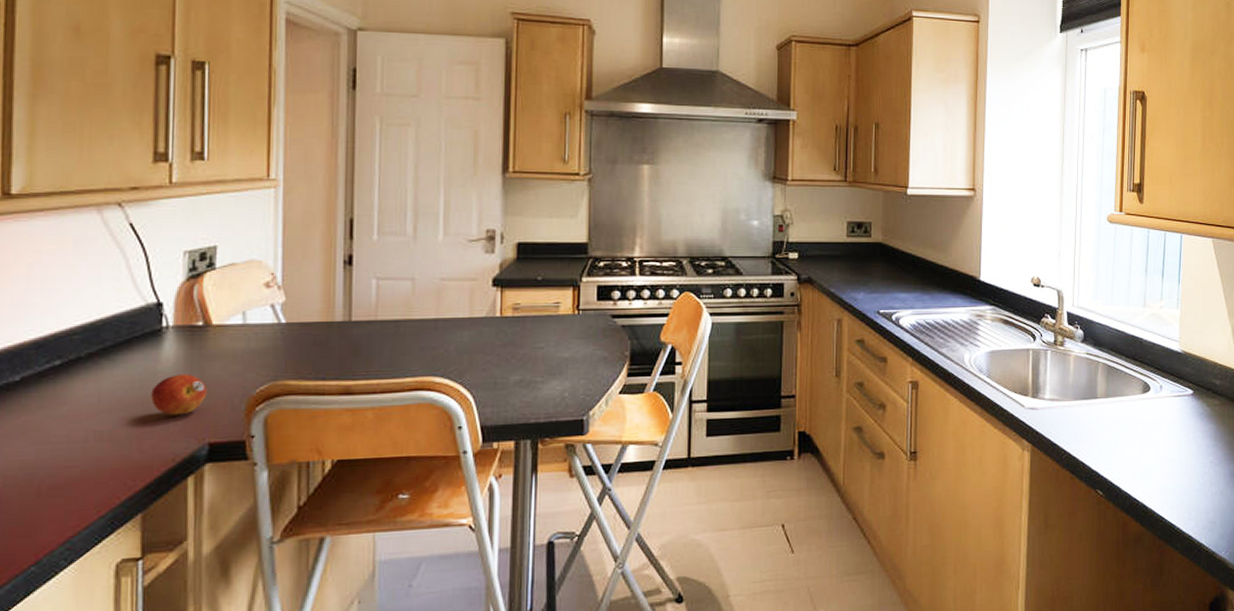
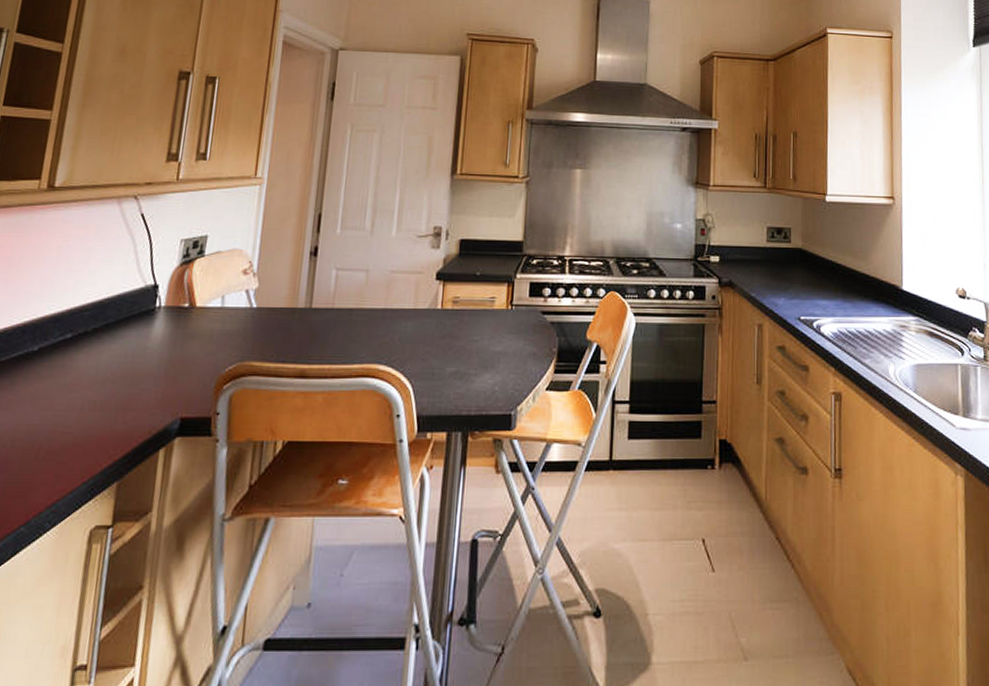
fruit: present [151,374,207,416] -> none [138,351,185,390]

